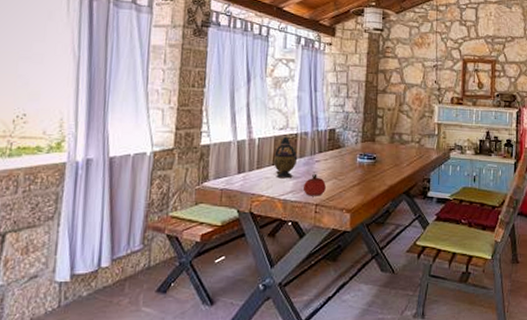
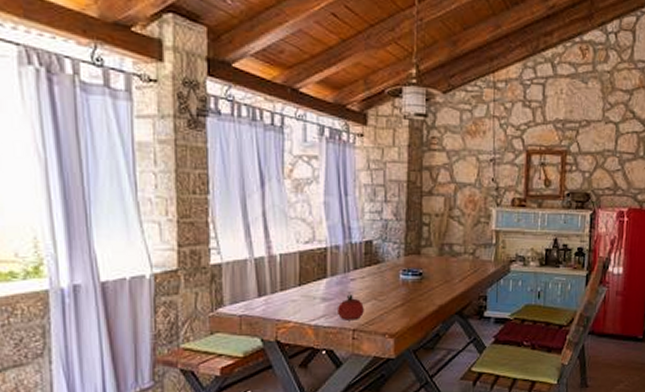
teapot: present [274,136,298,179] -> none [301,251,329,301]

